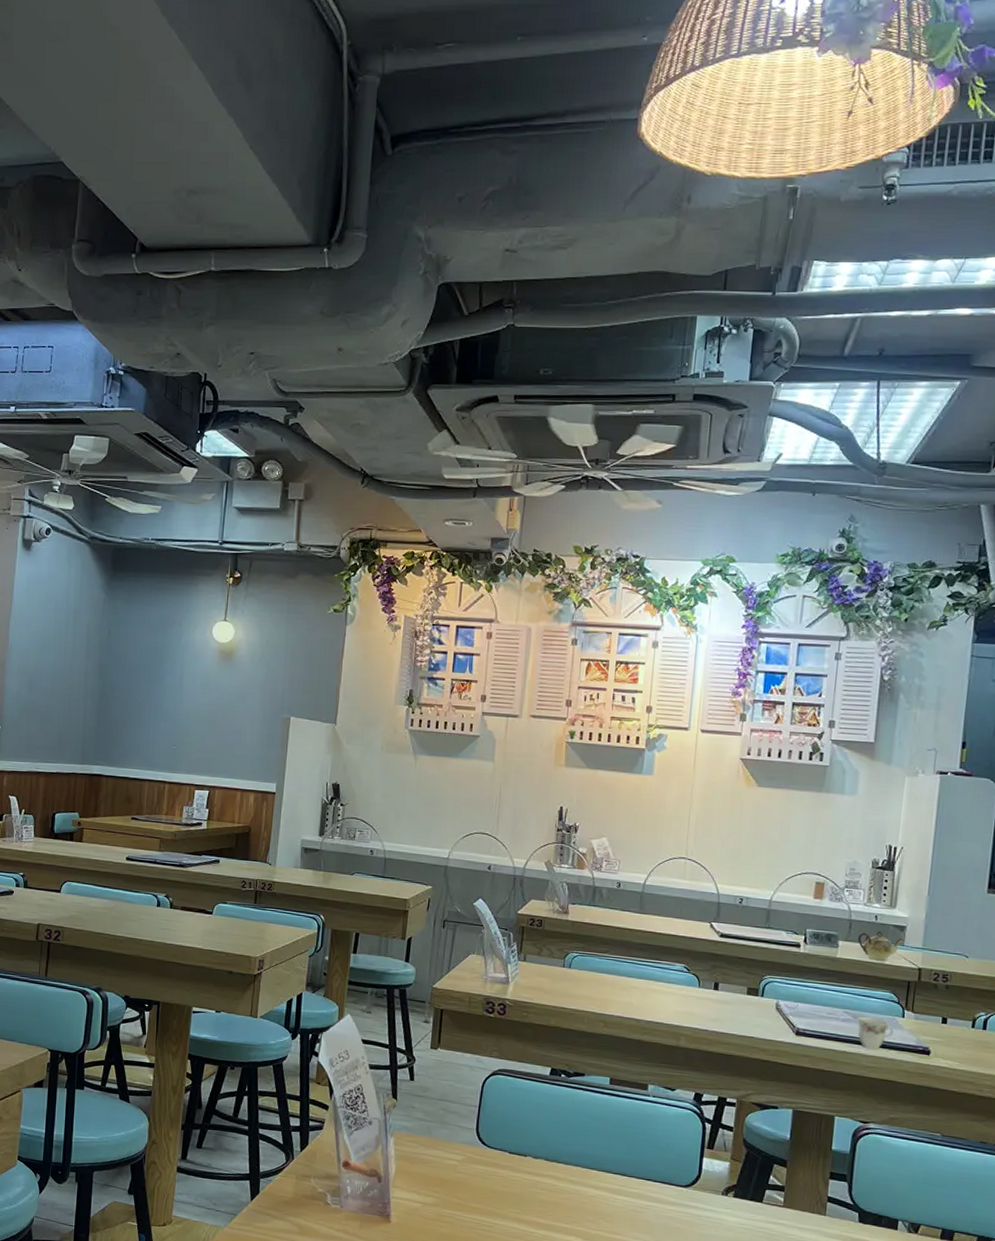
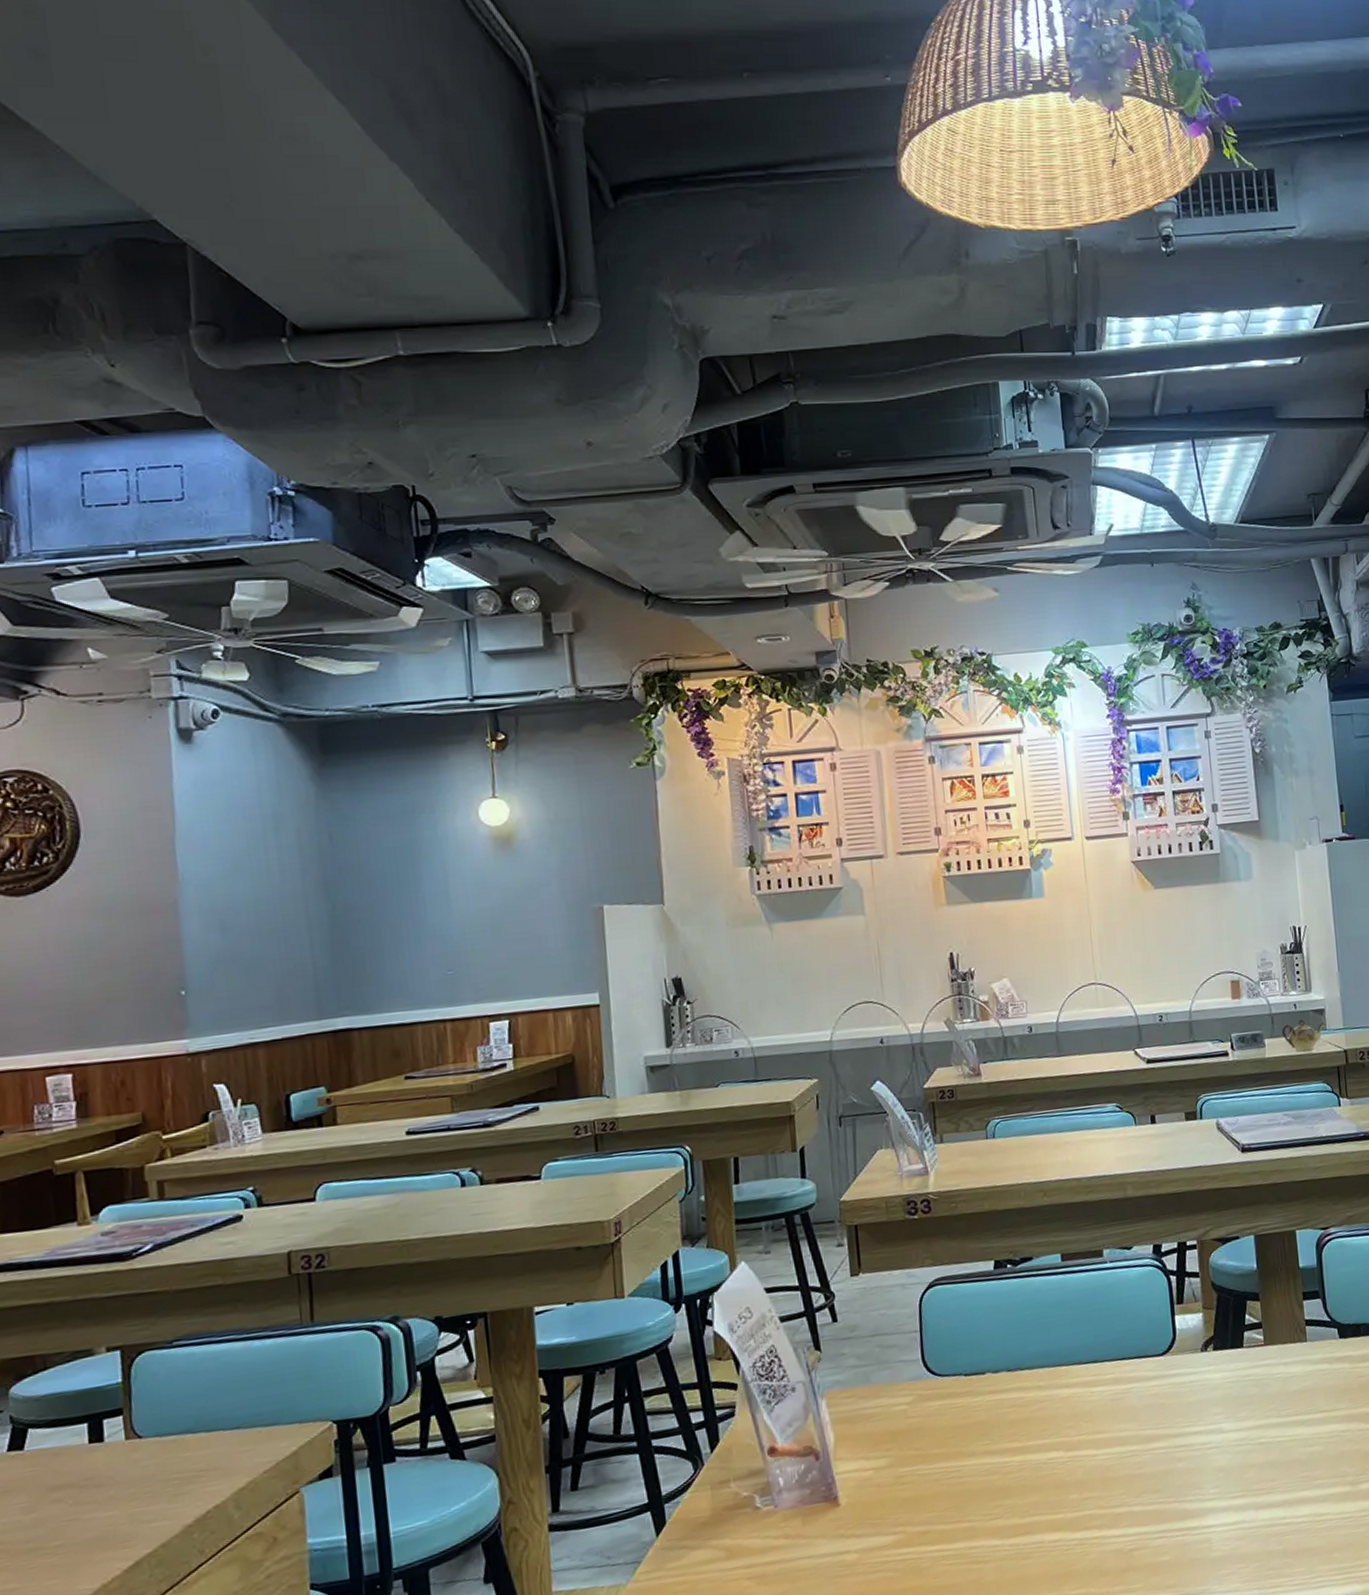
teacup: present [856,1017,894,1050] -> none [1296,1113,1334,1149]

